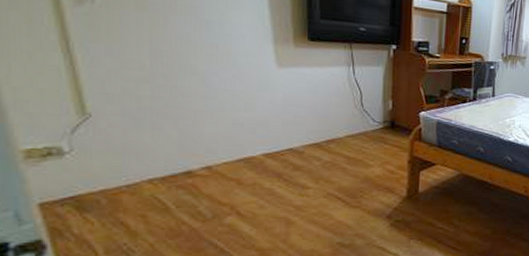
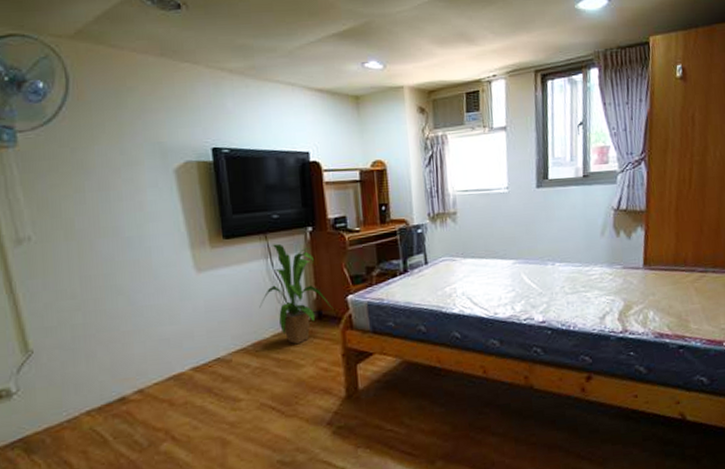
house plant: none [337,54,405,147] -> present [259,243,332,345]

